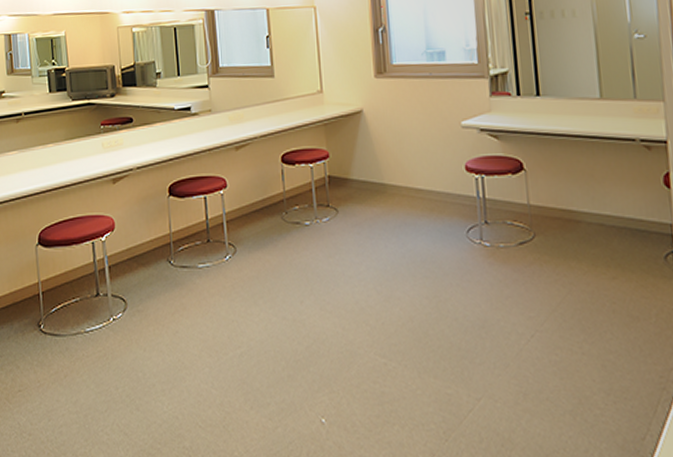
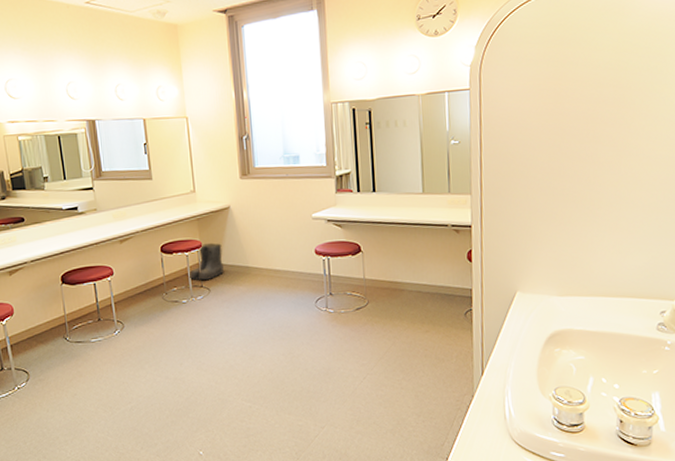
boots: none [313,152,356,198] -> present [189,242,225,280]

